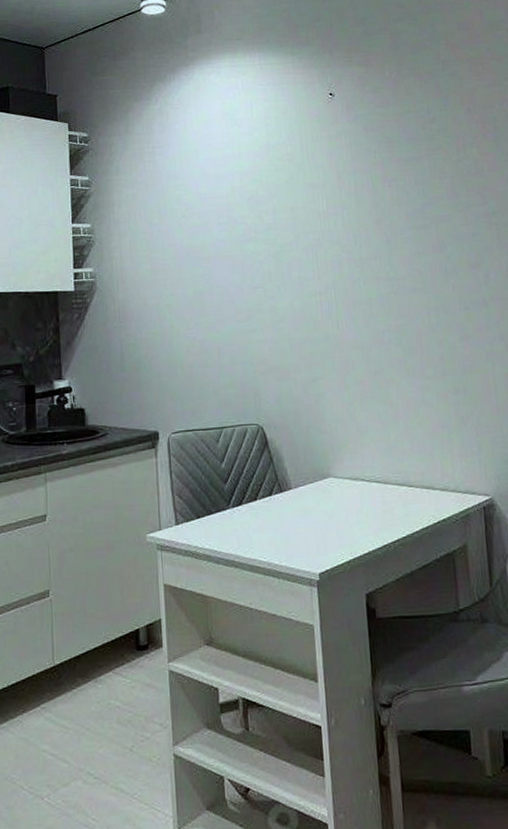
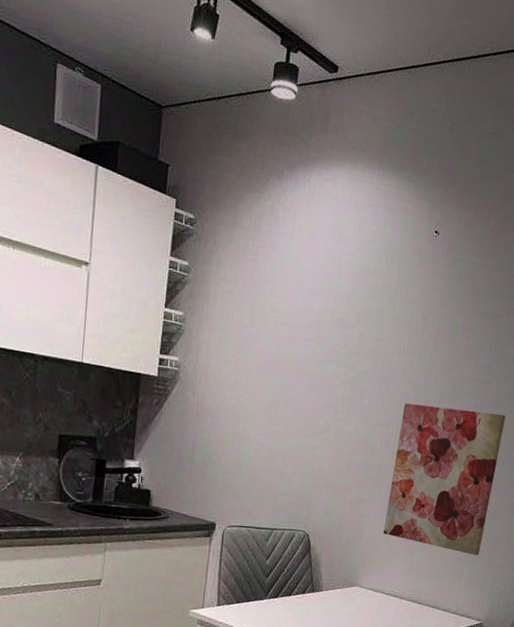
wall art: none [338,258,467,419] -> present [383,403,506,556]

